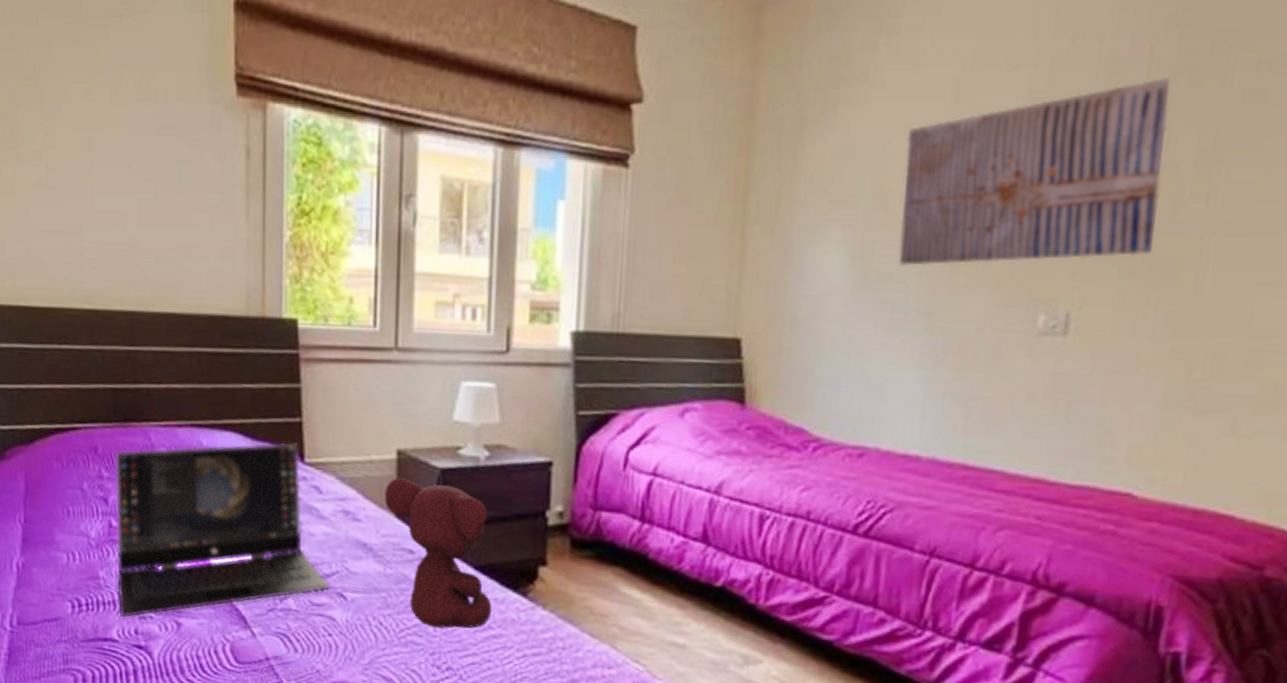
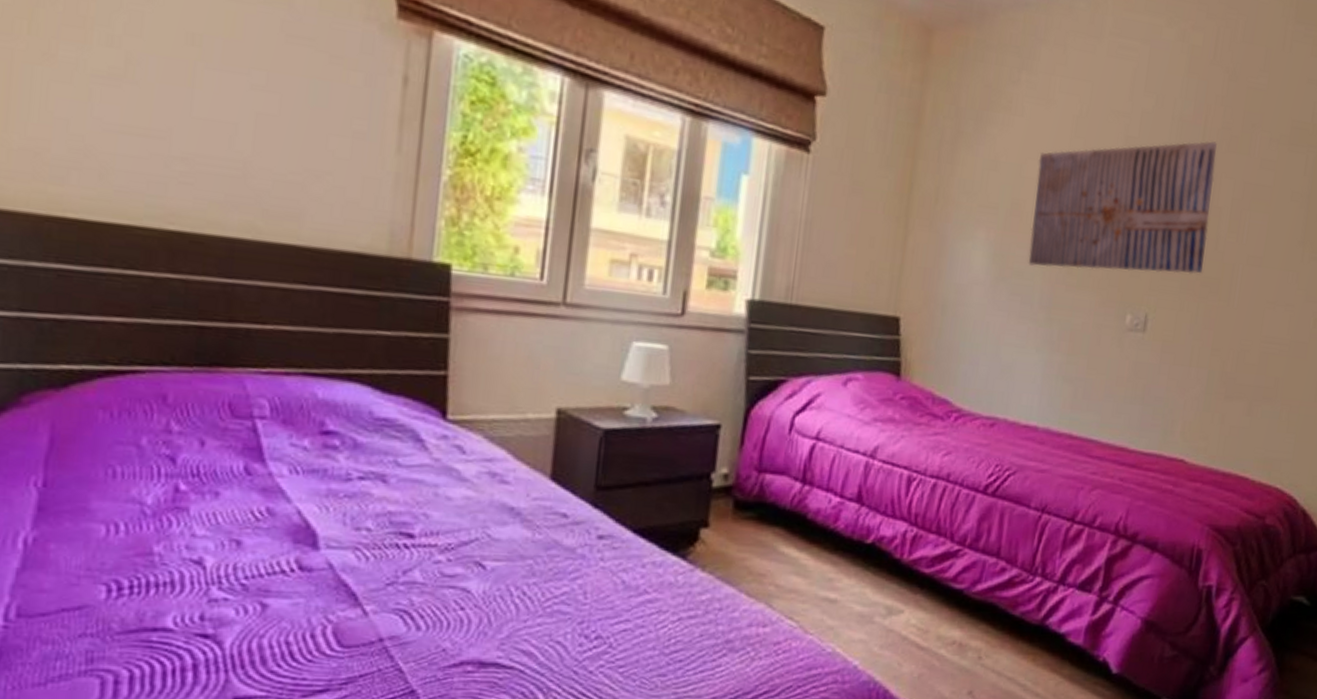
laptop: present [116,442,331,618] -> none [178,397,468,601]
teddy bear: present [384,478,492,628] -> none [538,438,651,595]

